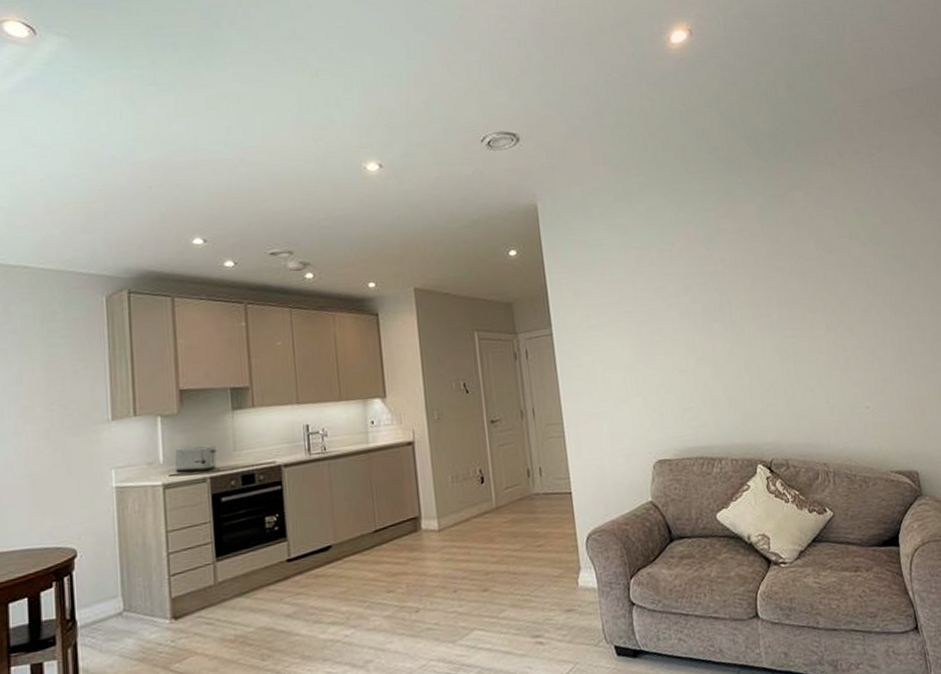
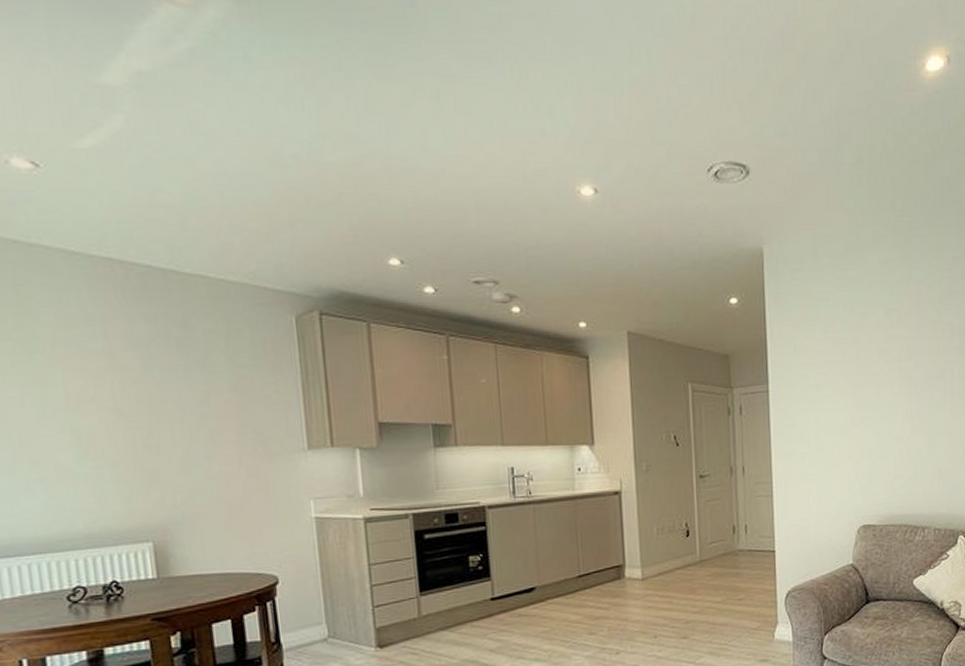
toaster: present [174,444,217,473] -> none [375,480,419,508]

